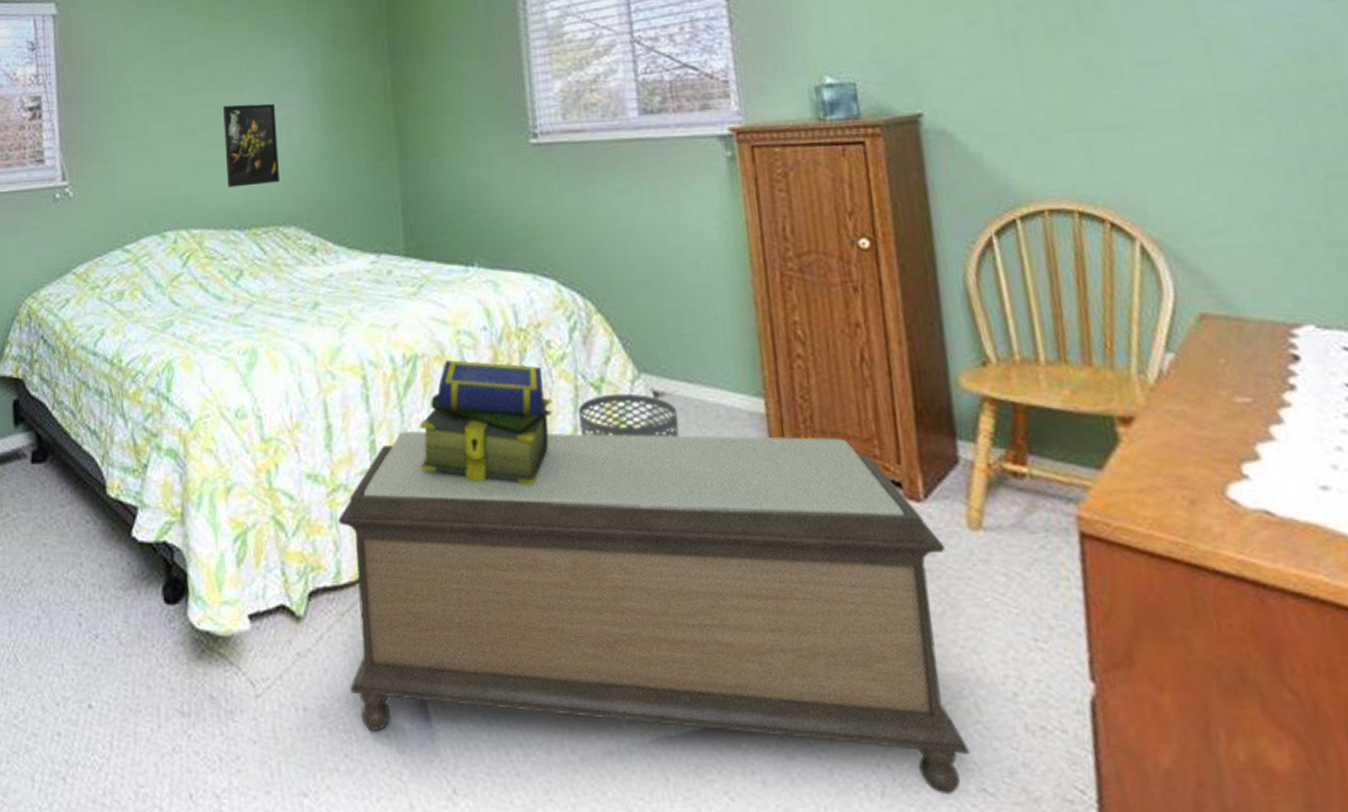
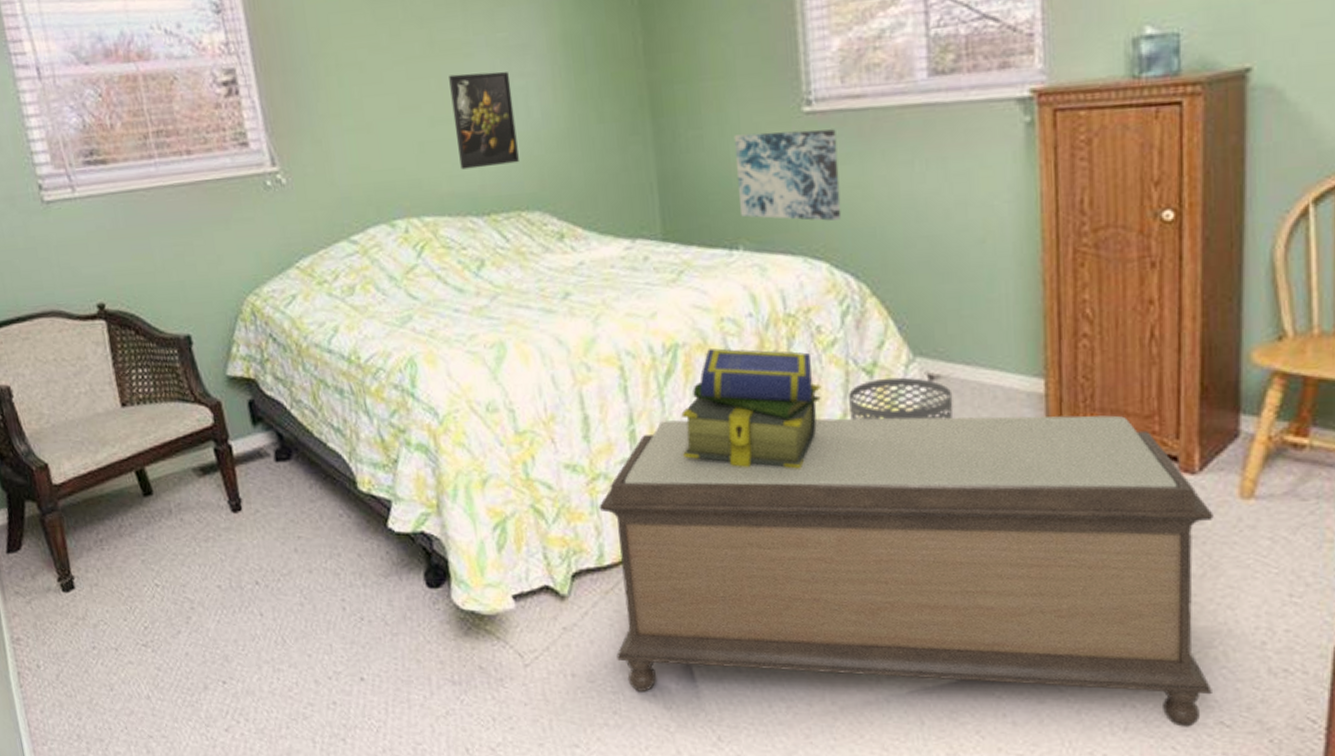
wall art: none [469,159,567,241] -> present [733,129,842,221]

